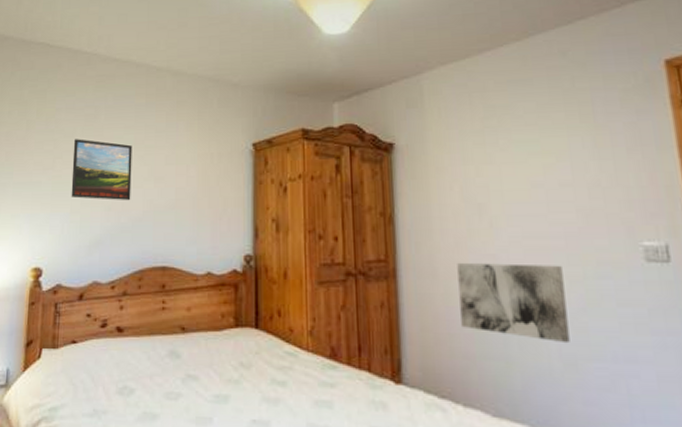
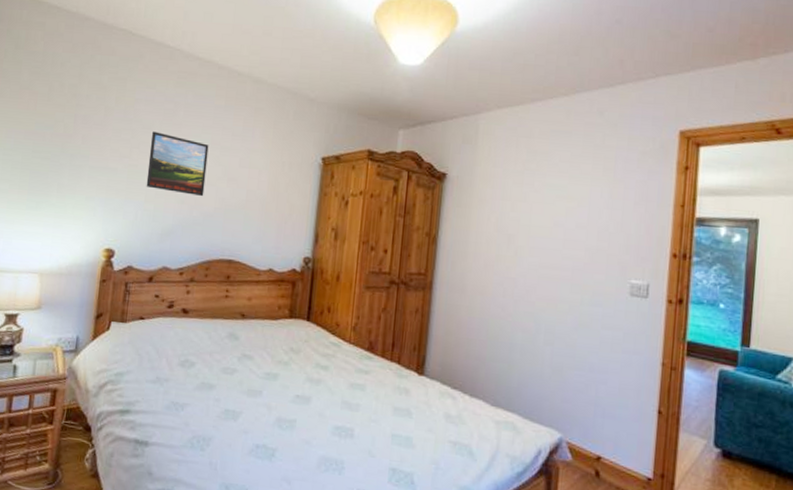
wall art: present [457,262,570,344] -> none [479,281,566,354]

